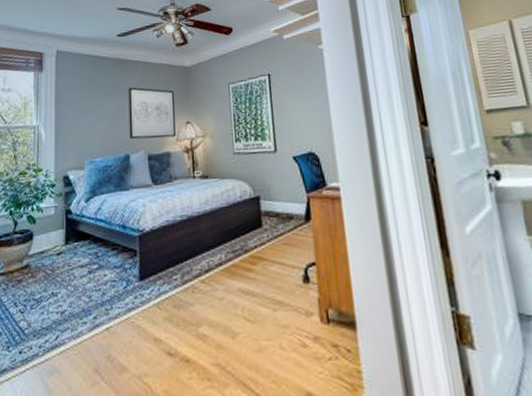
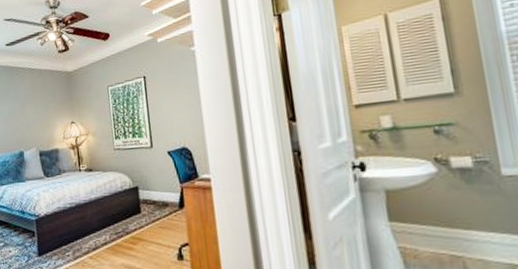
wall art: present [128,87,177,140] -> none [18,92,63,139]

